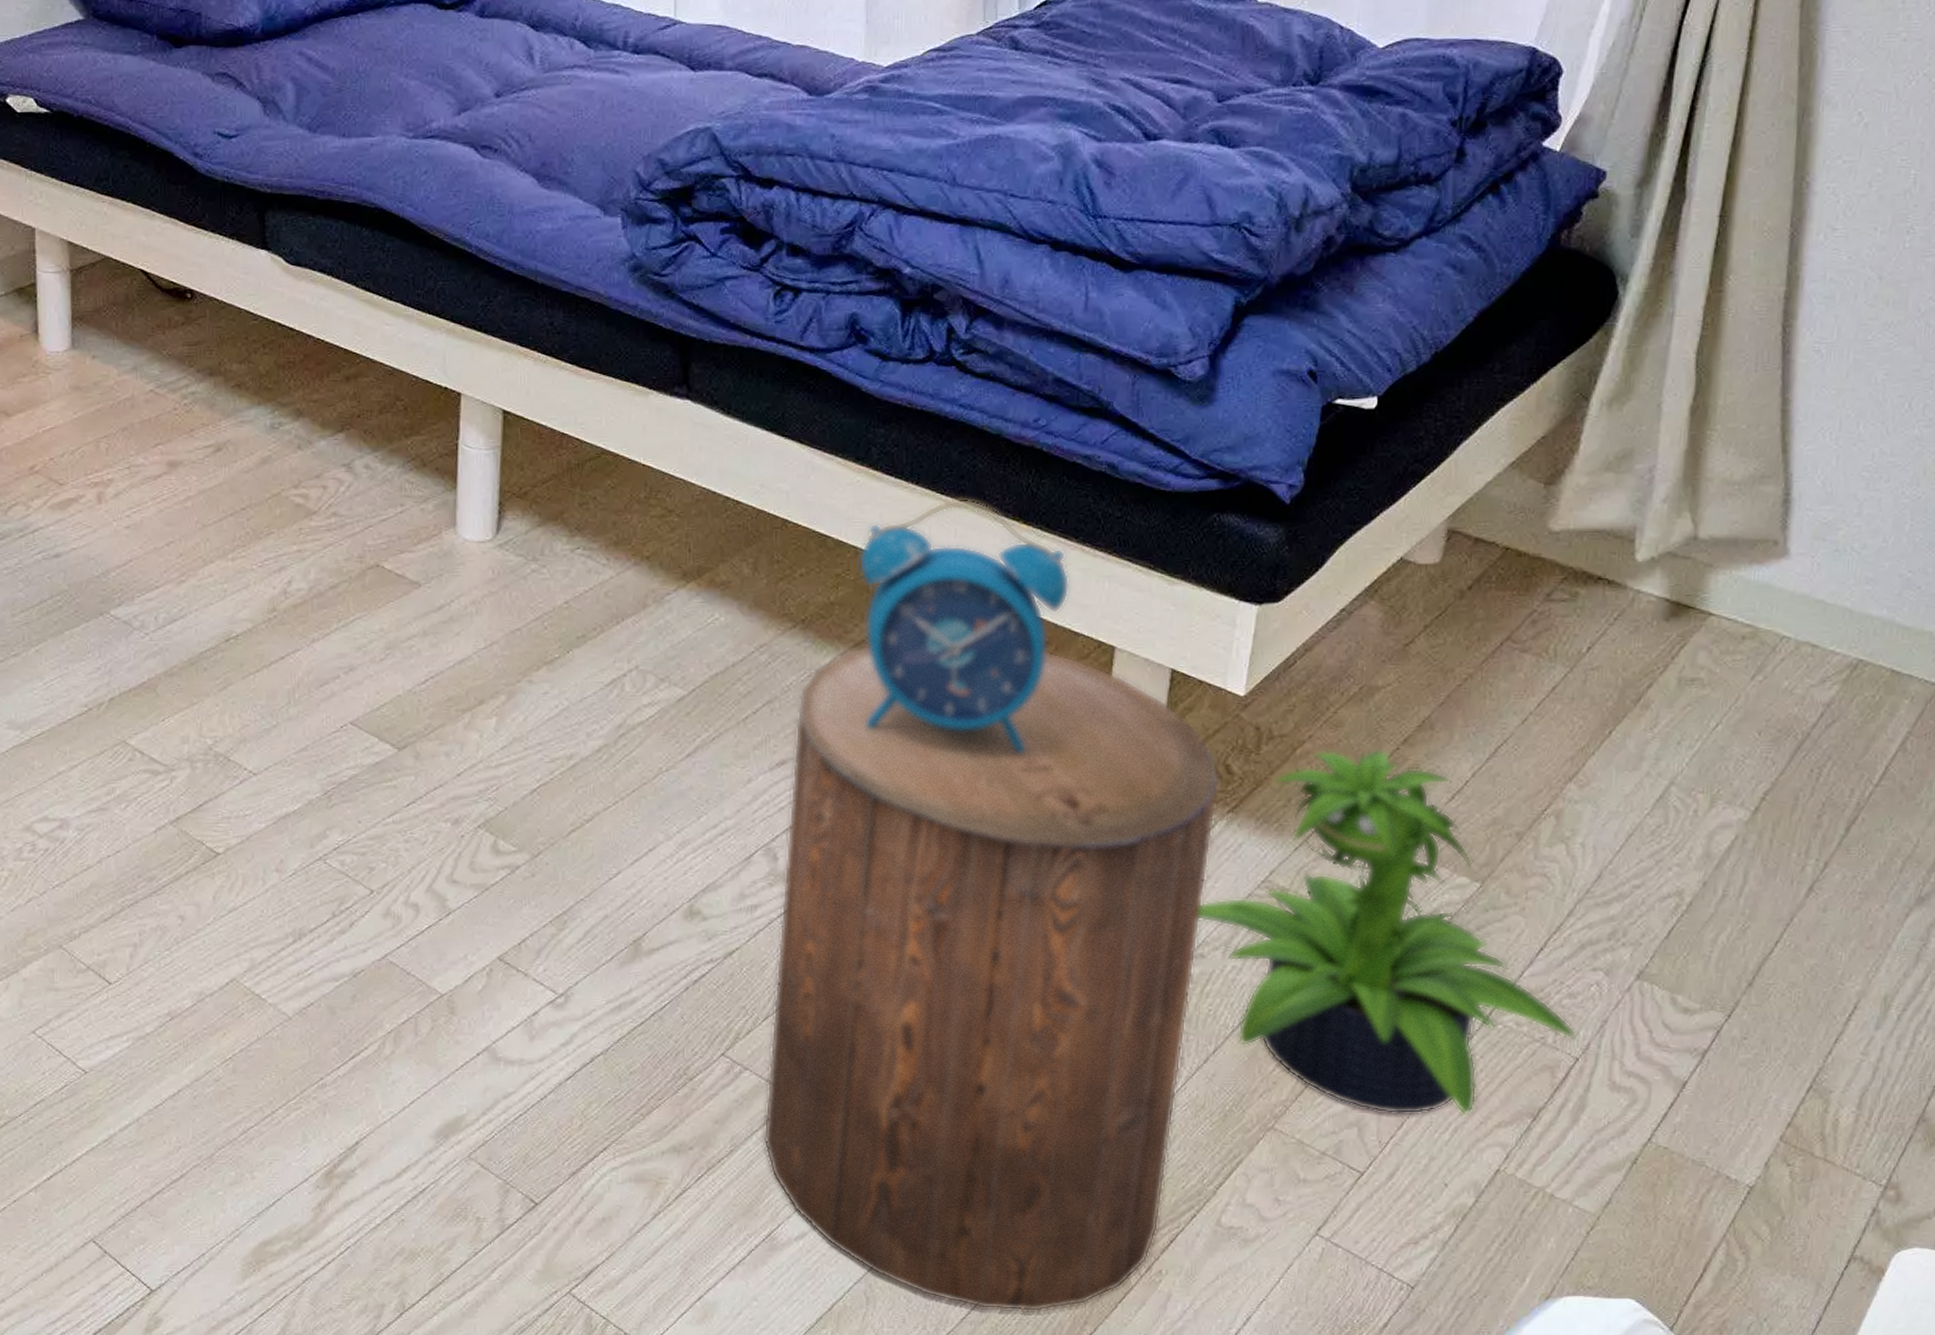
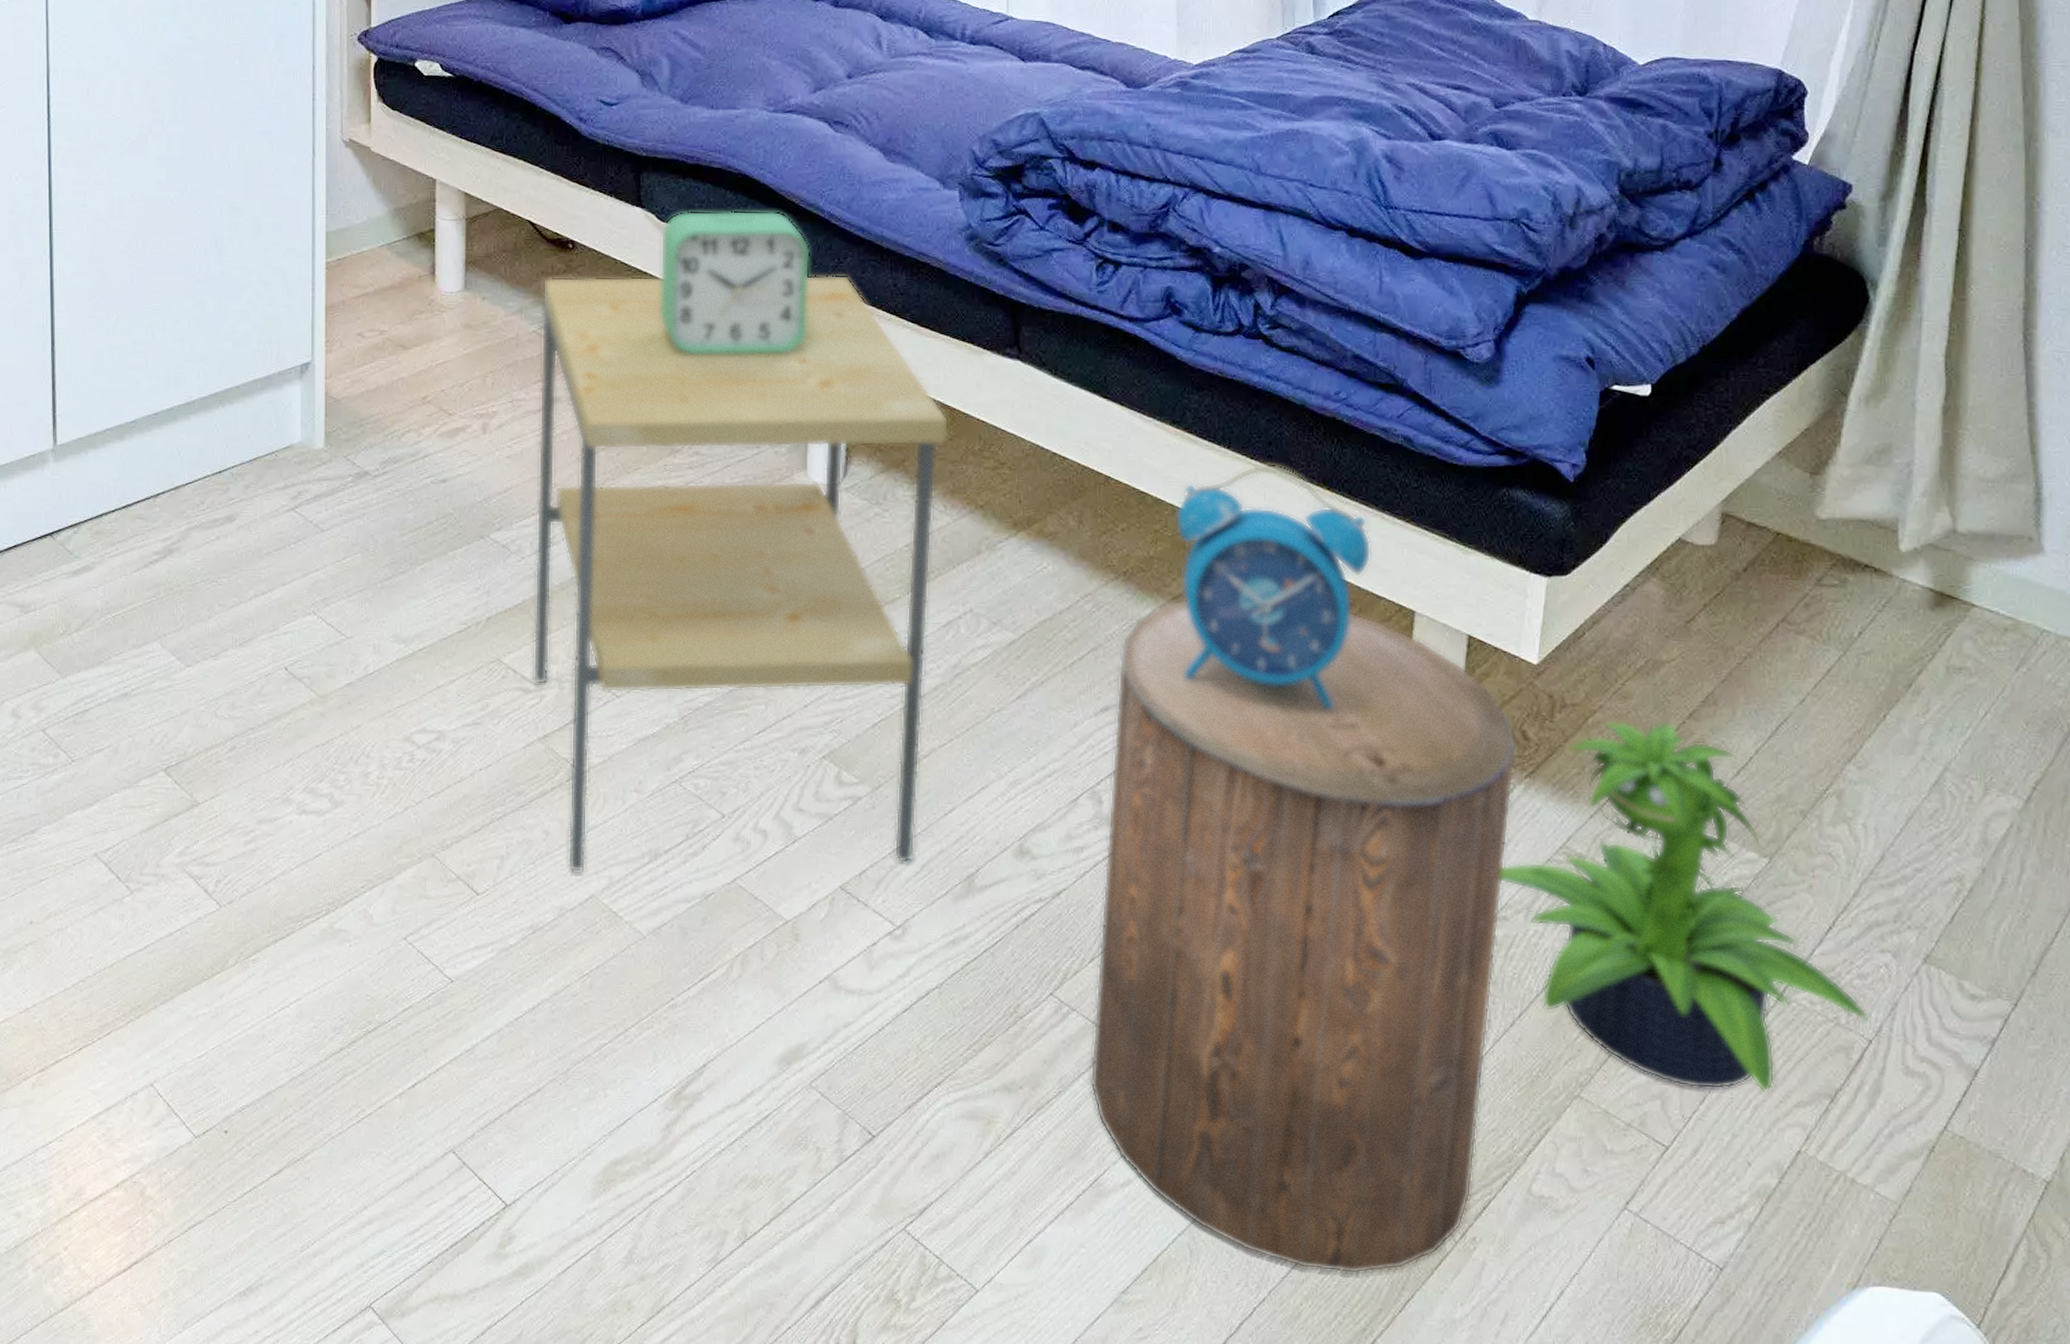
side table: none [158,315,612,957] -> present [533,274,949,873]
alarm clock: none [288,248,458,408] -> present [659,210,811,354]

